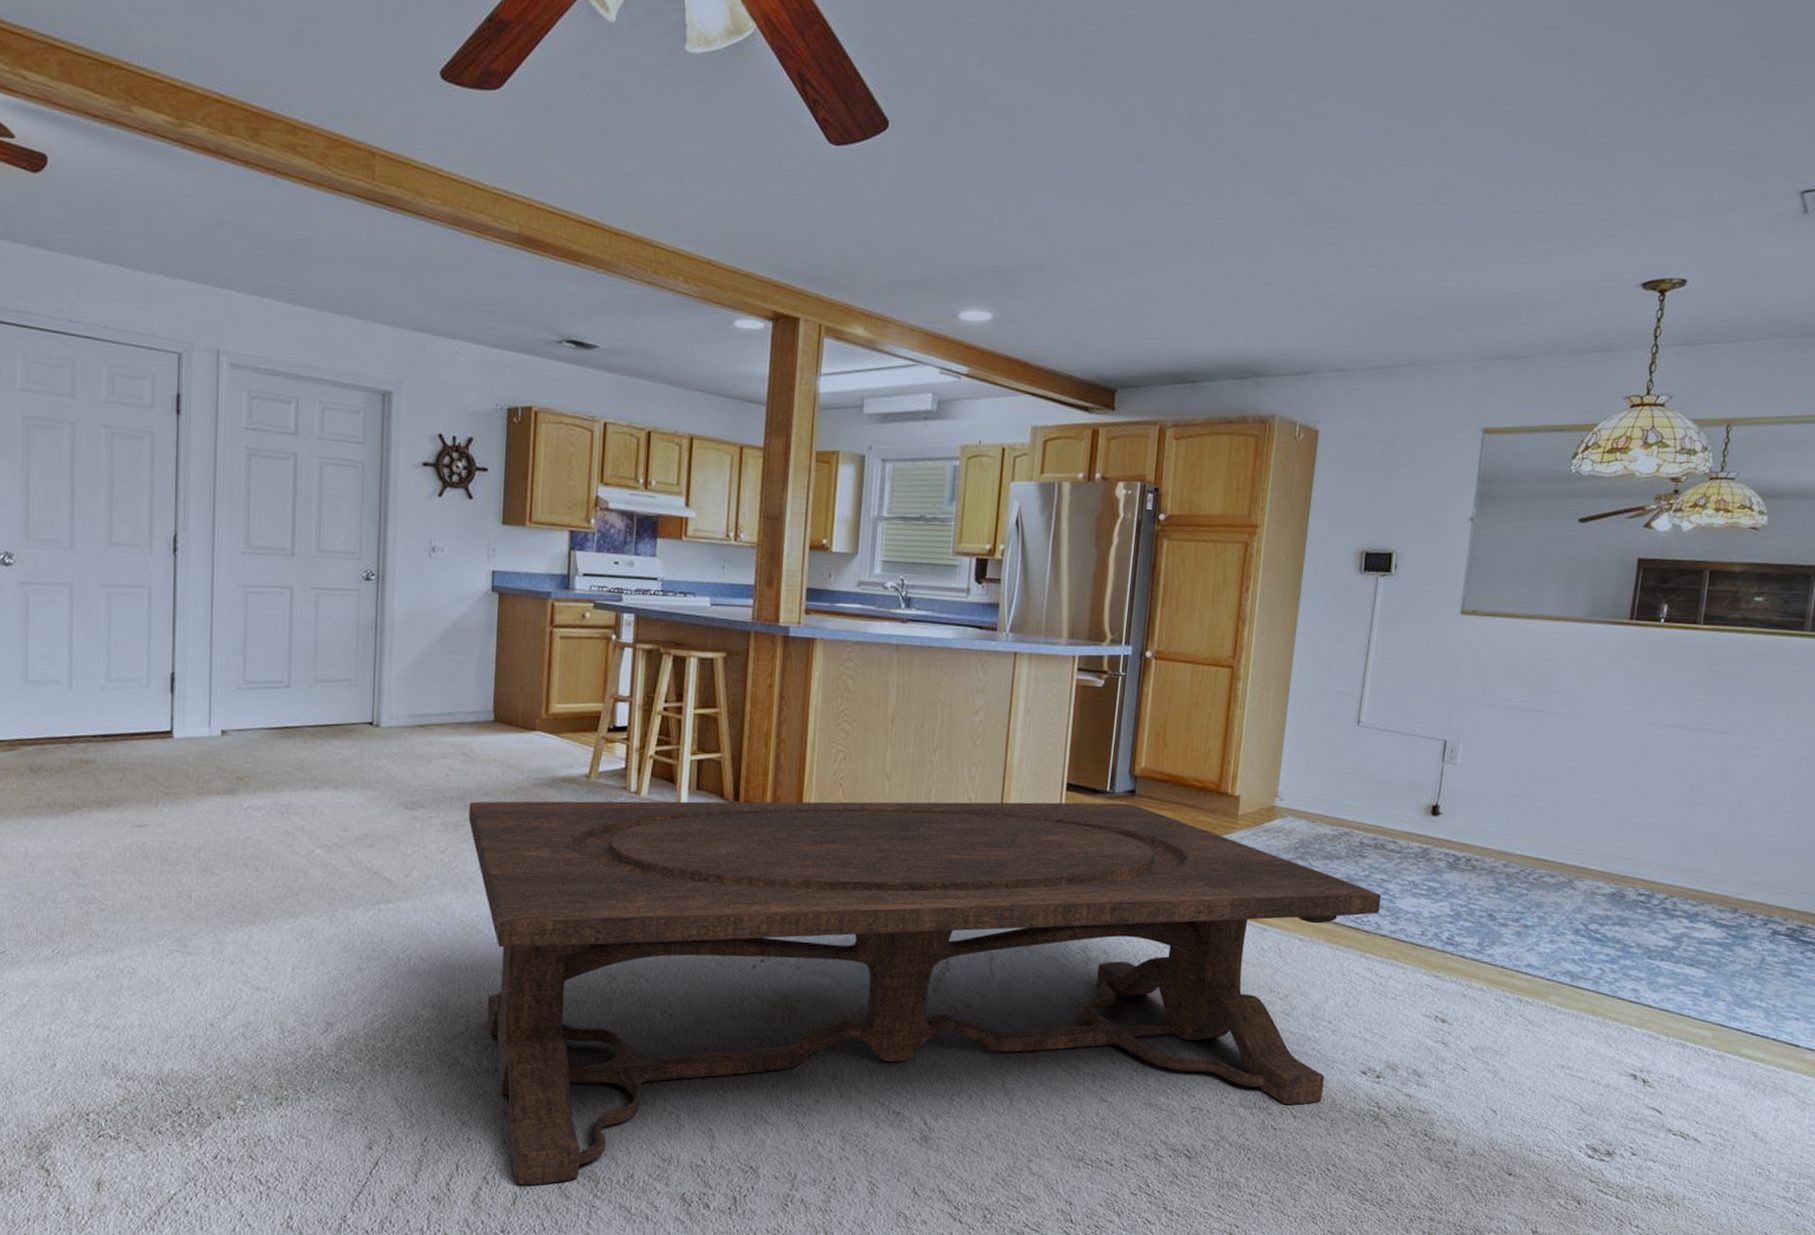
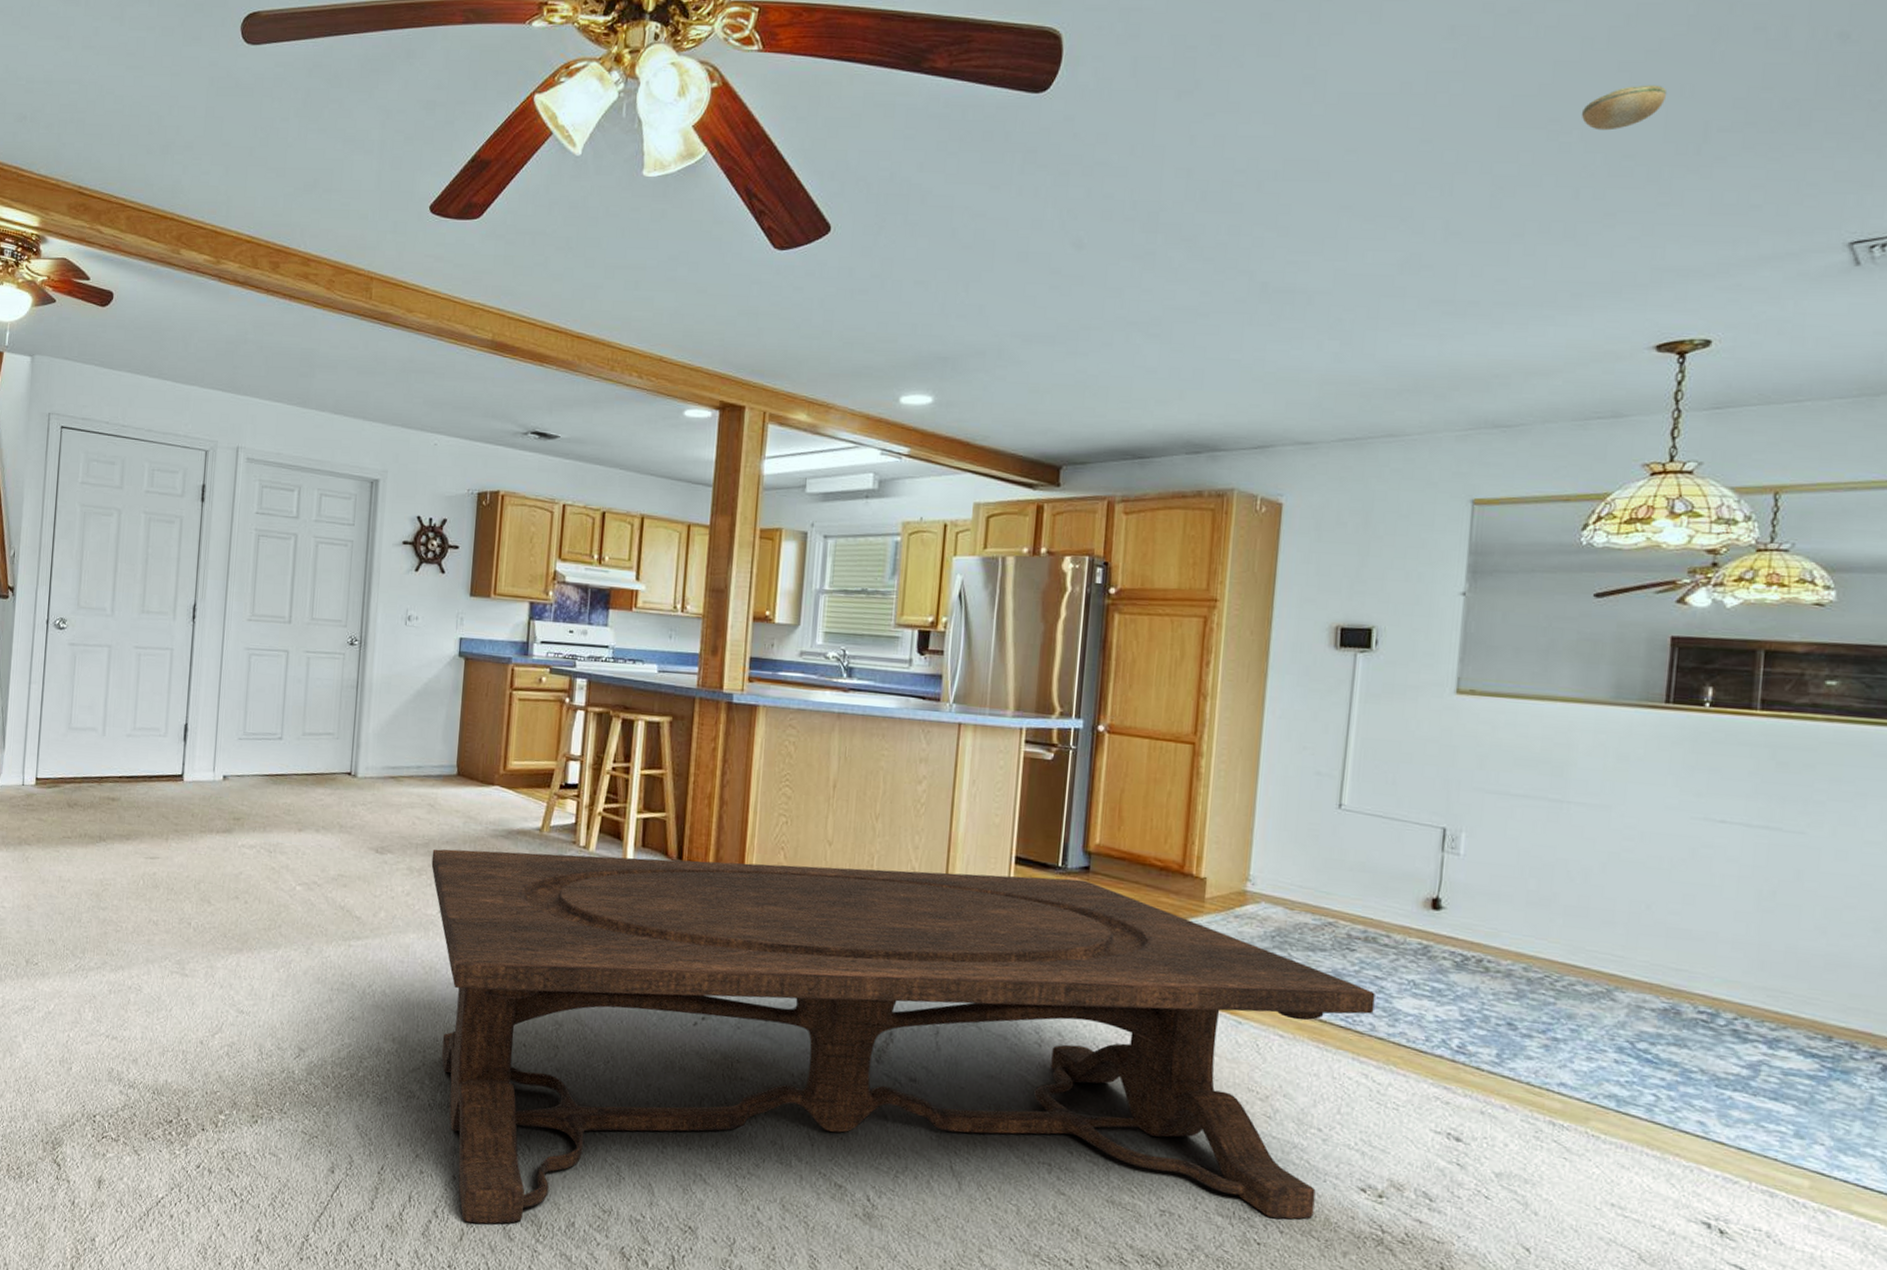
smoke detector: none [1593,25,1666,69] -> present [1581,84,1668,131]

